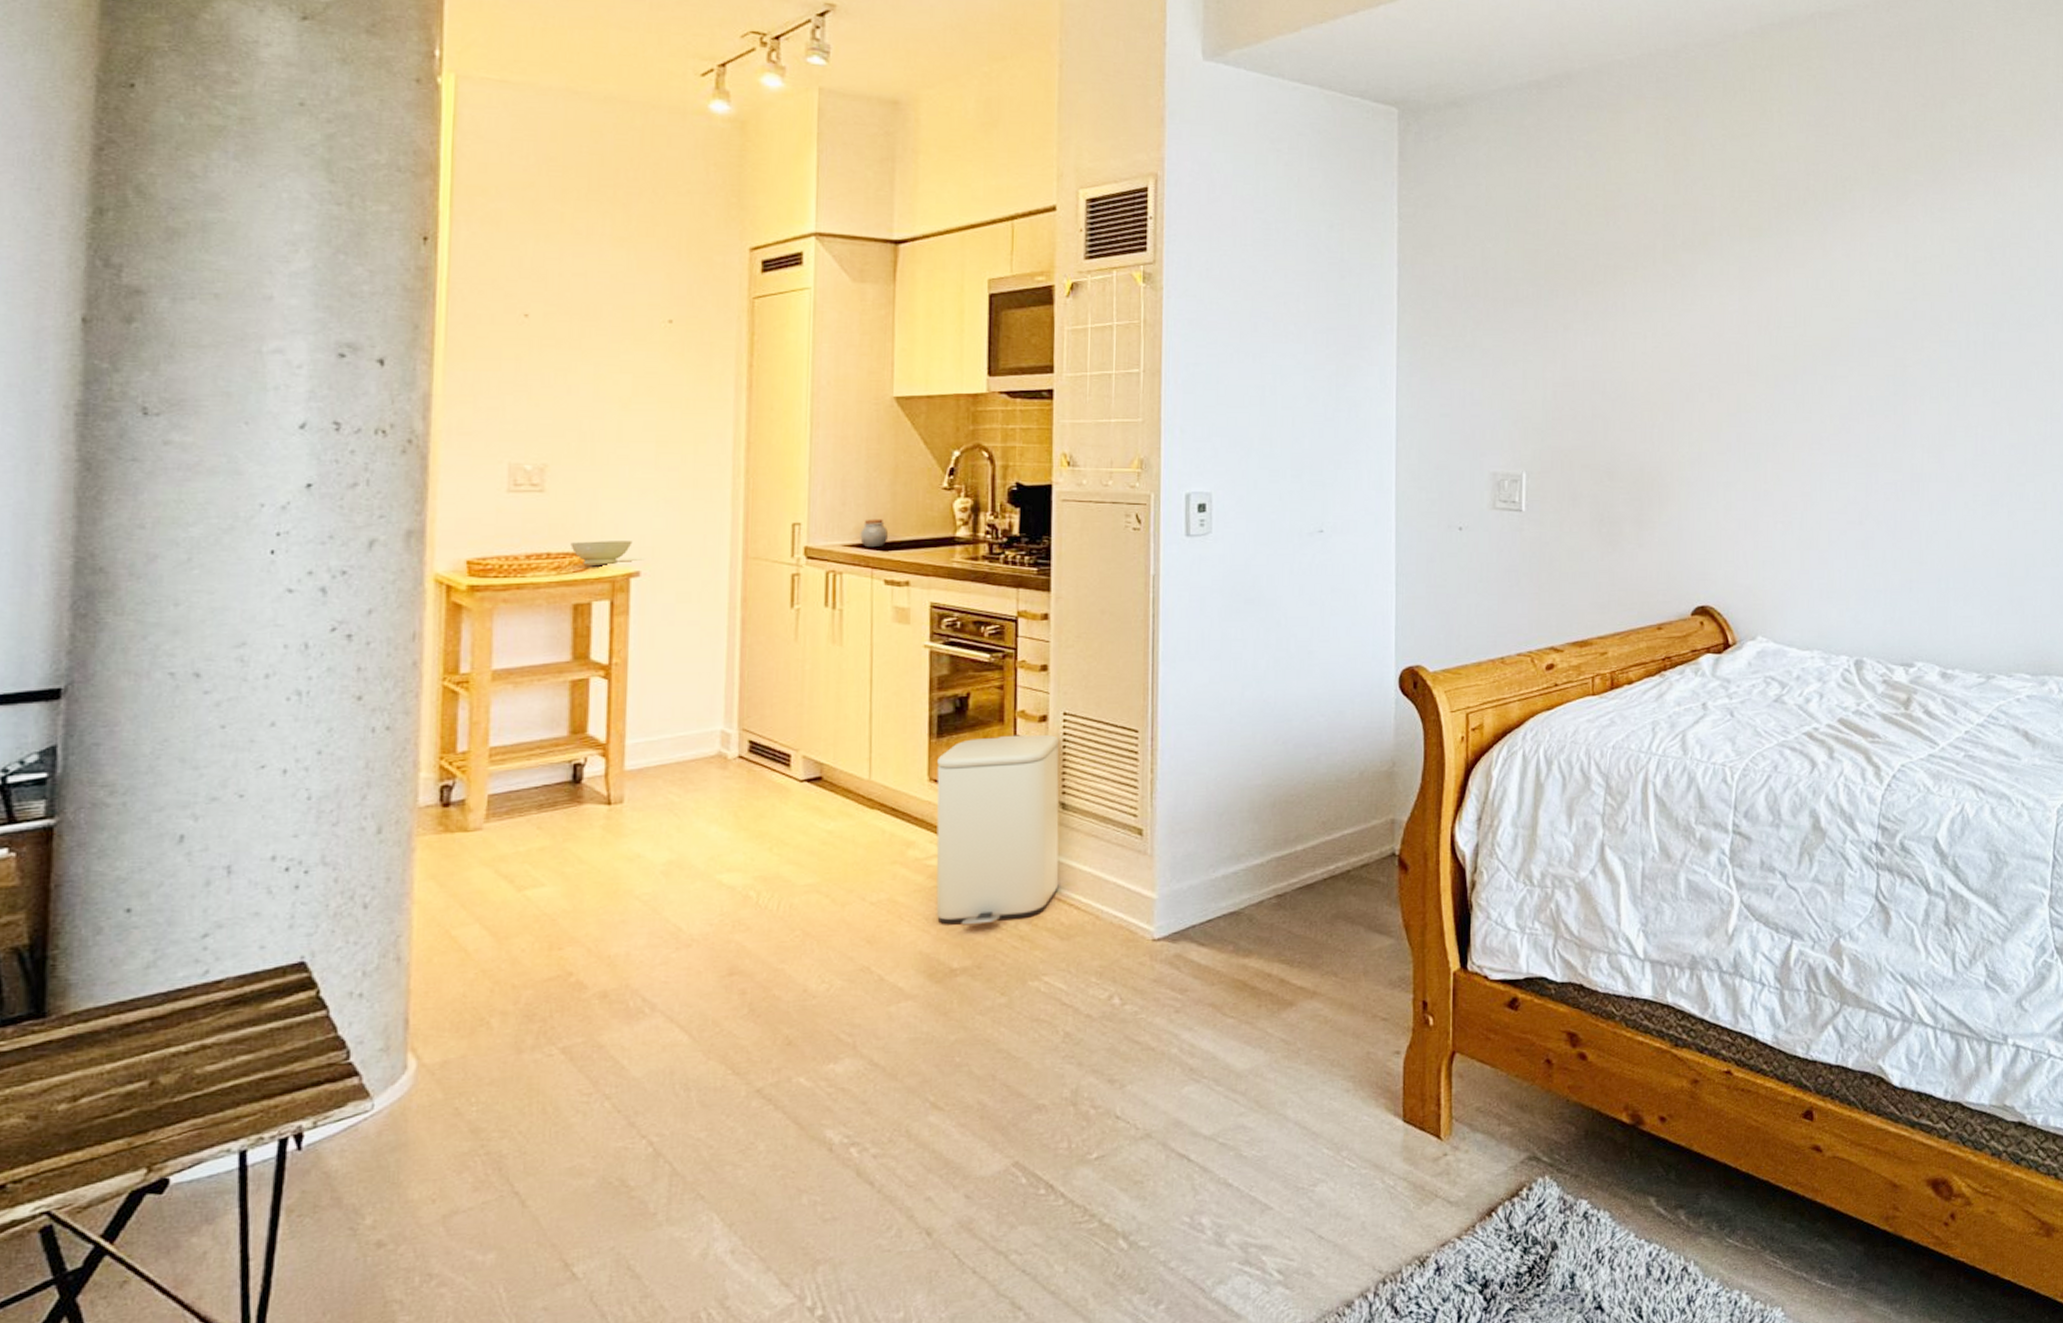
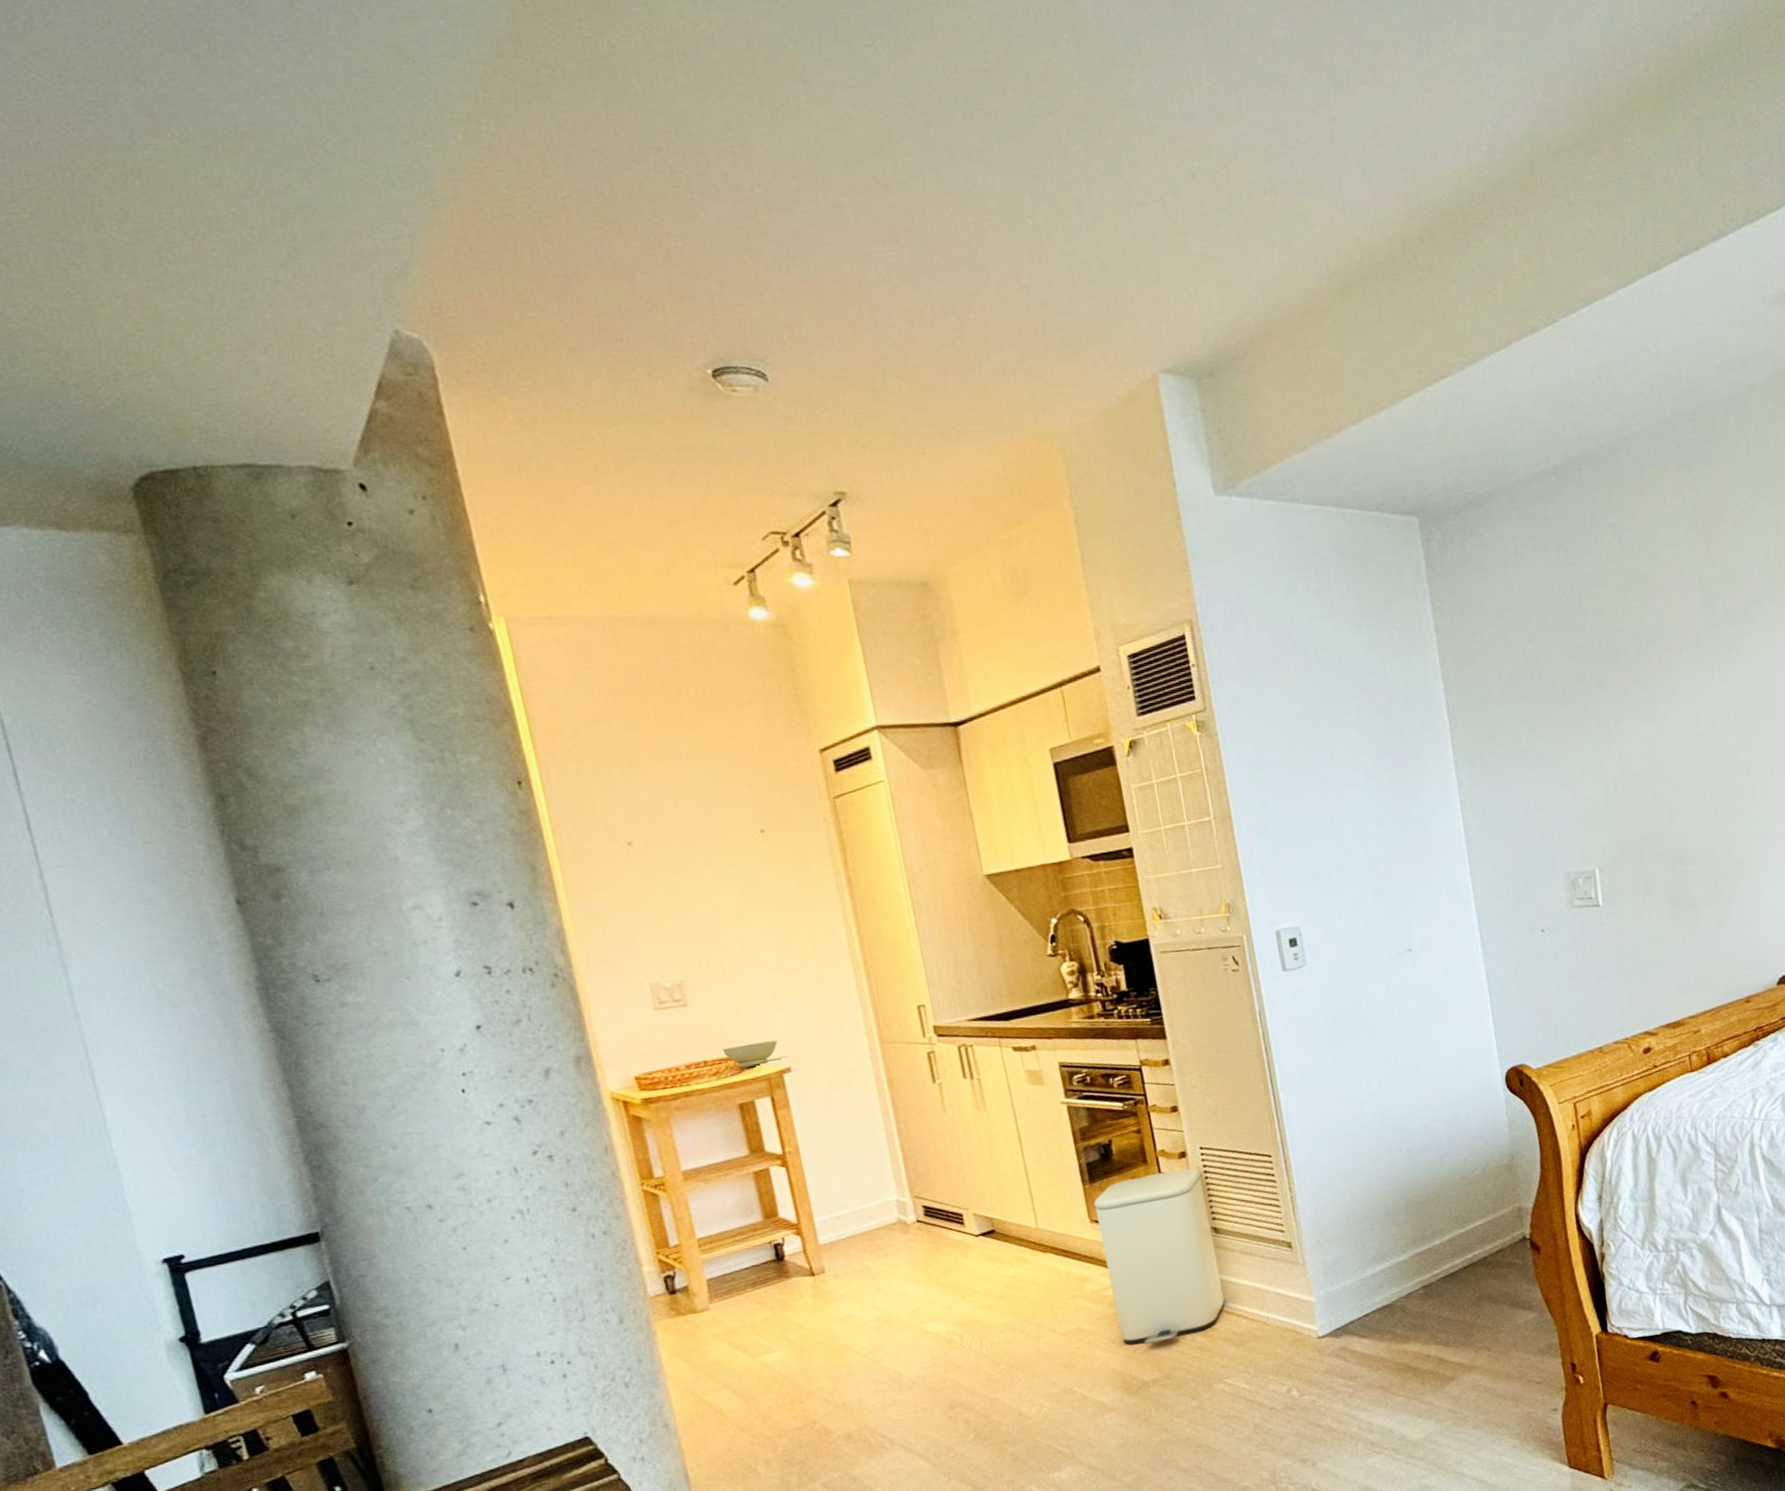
jar: present [860,519,889,548] -> none [980,991,1008,1020]

